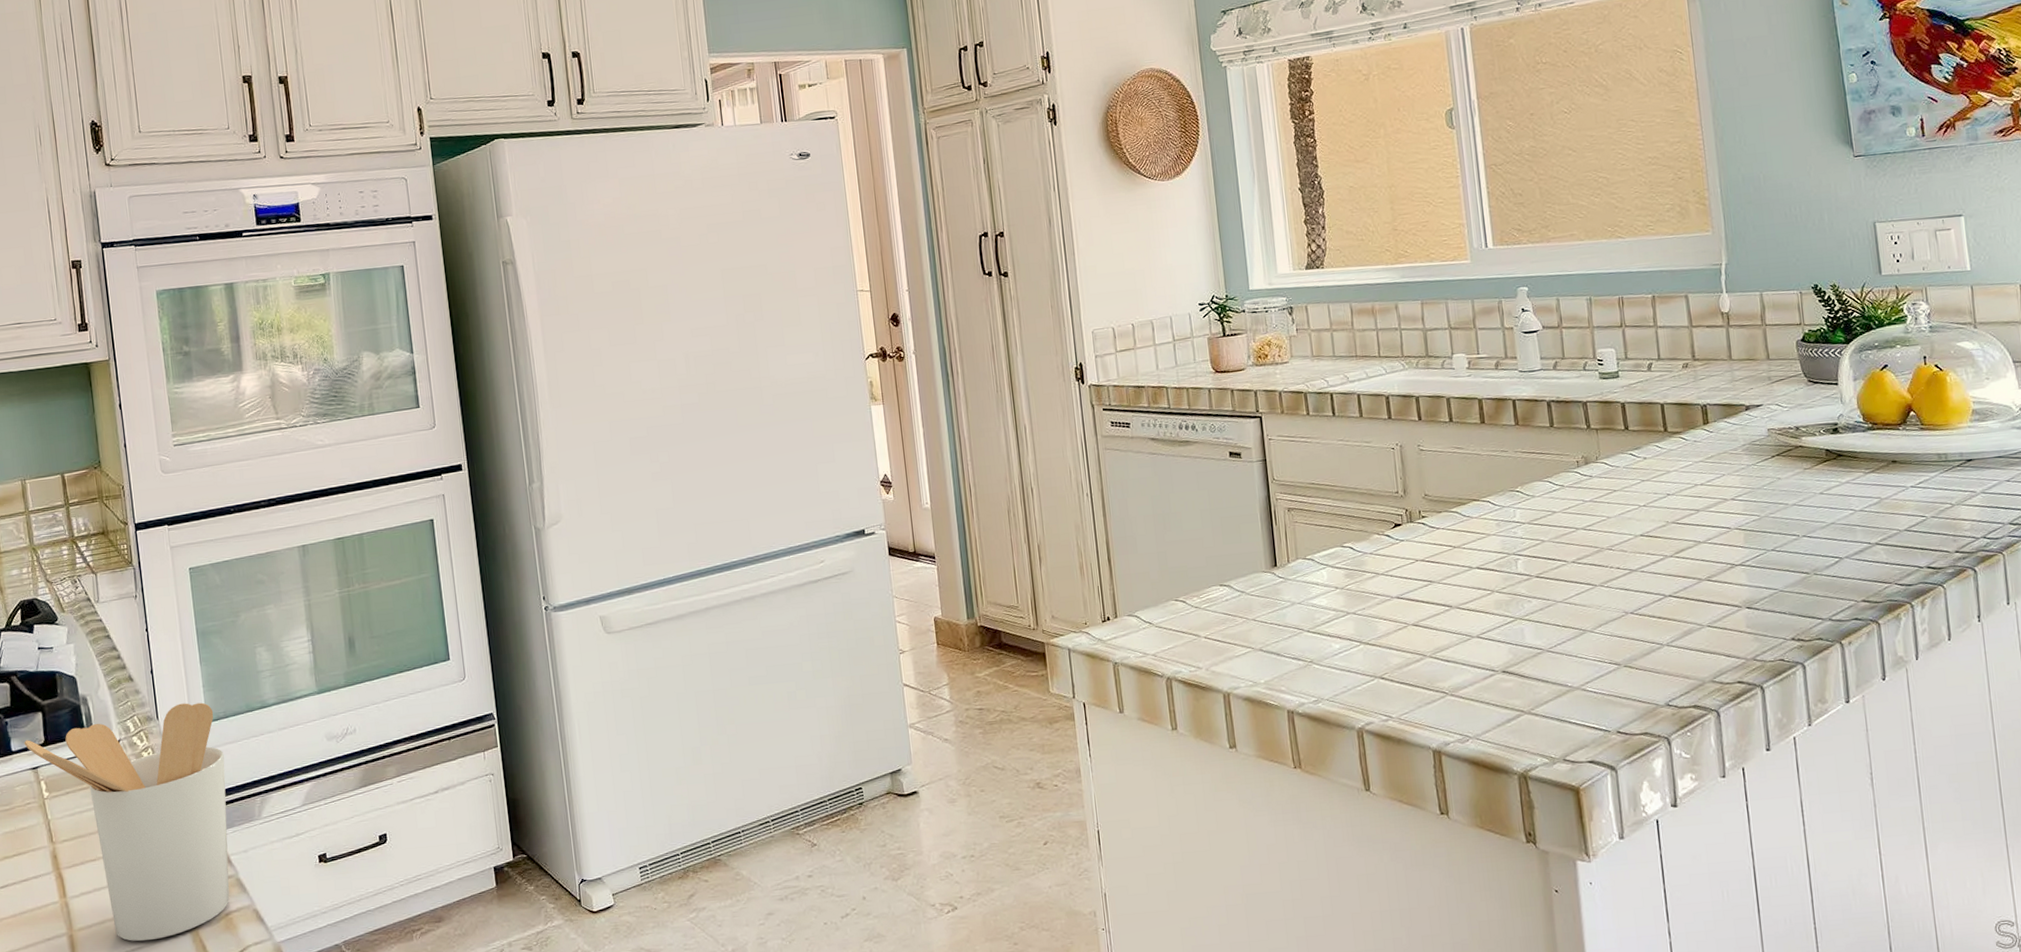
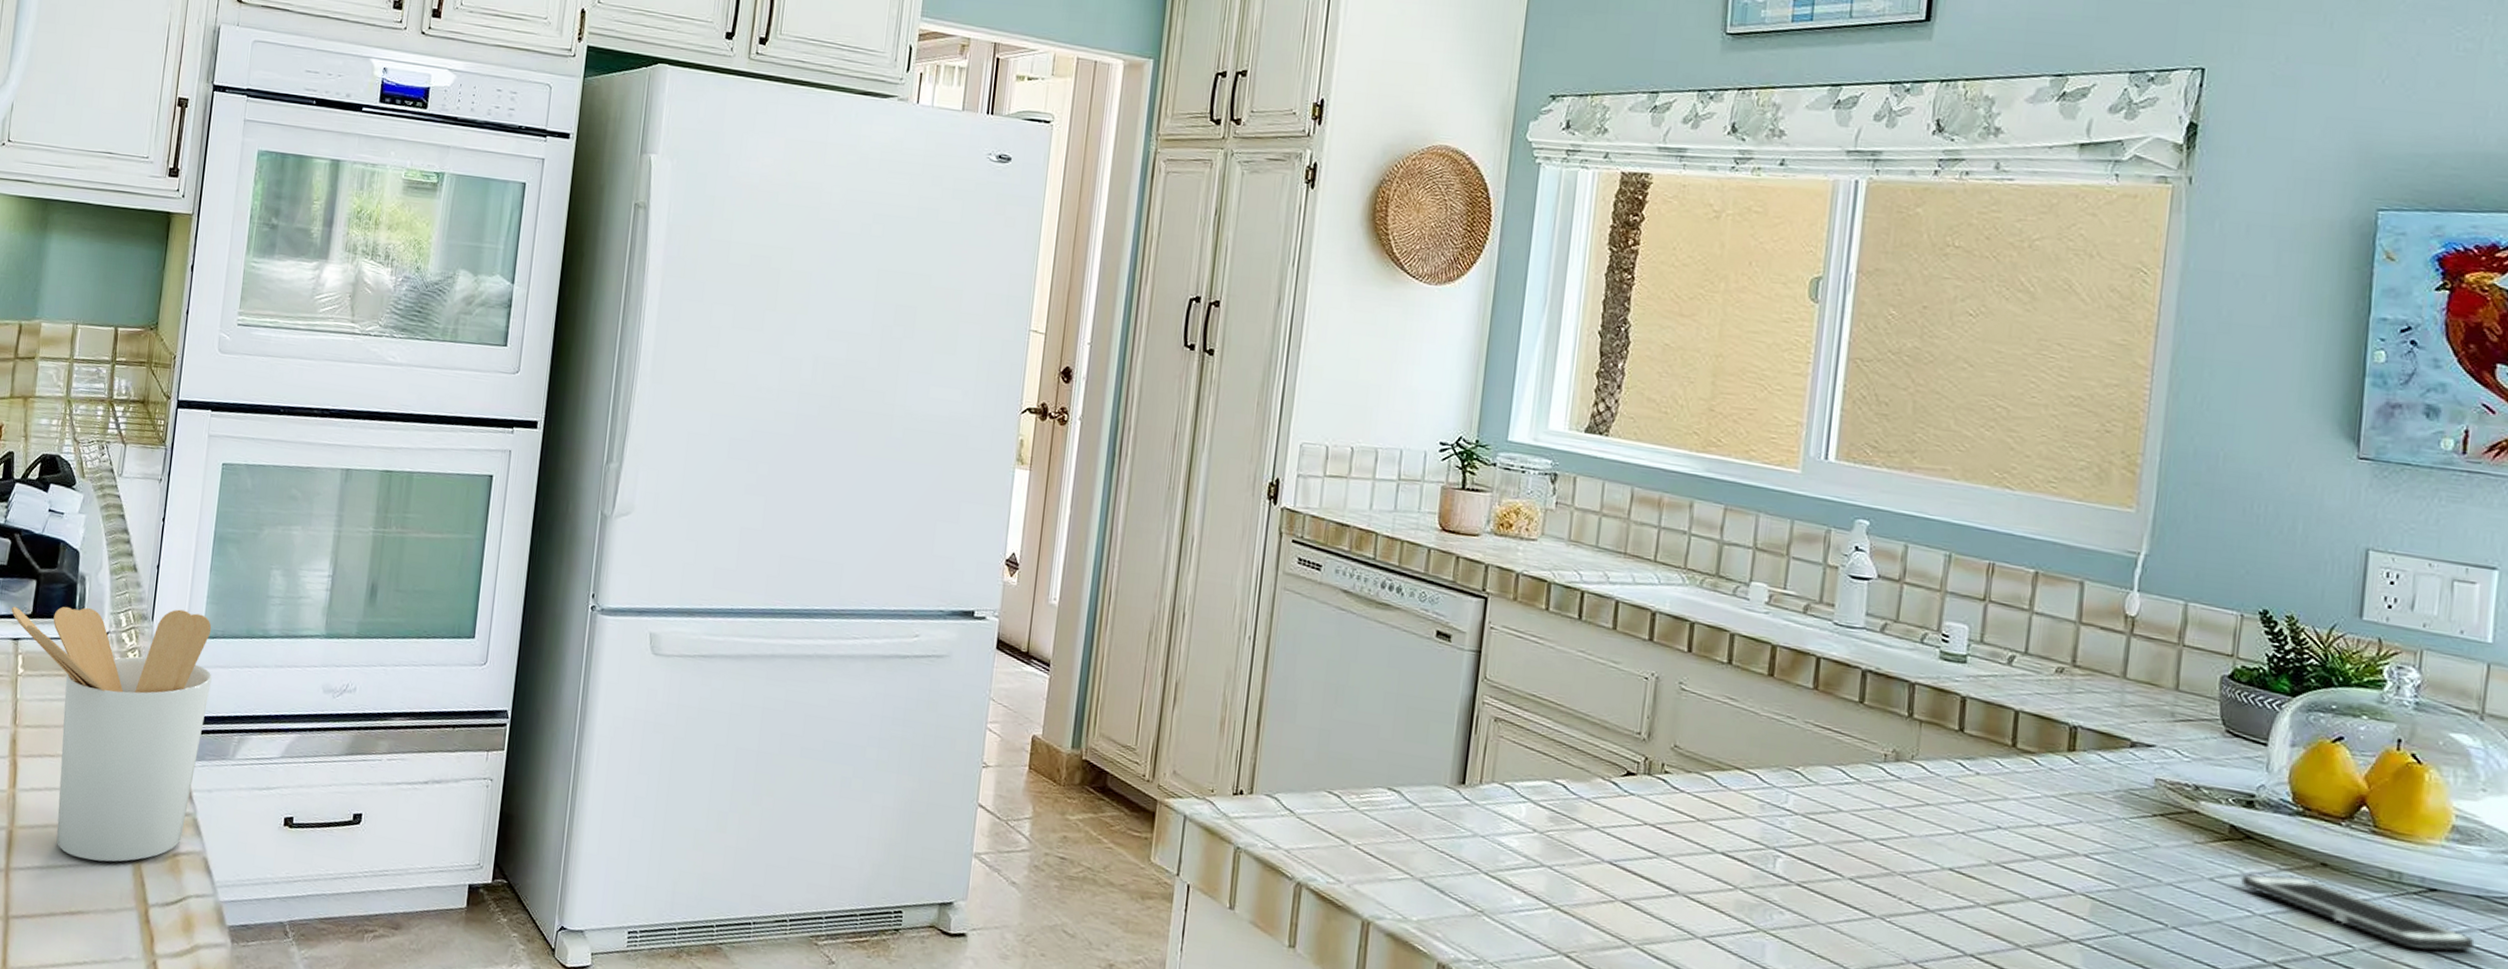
cell phone: none [1840,474,2005,507] -> present [2240,874,2475,952]

